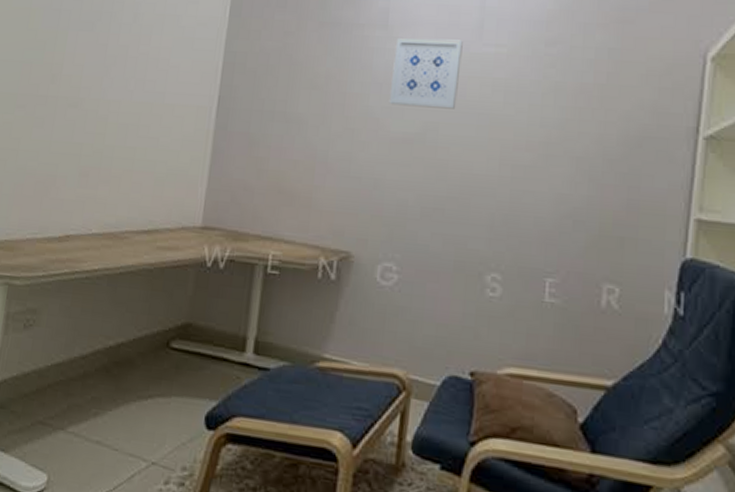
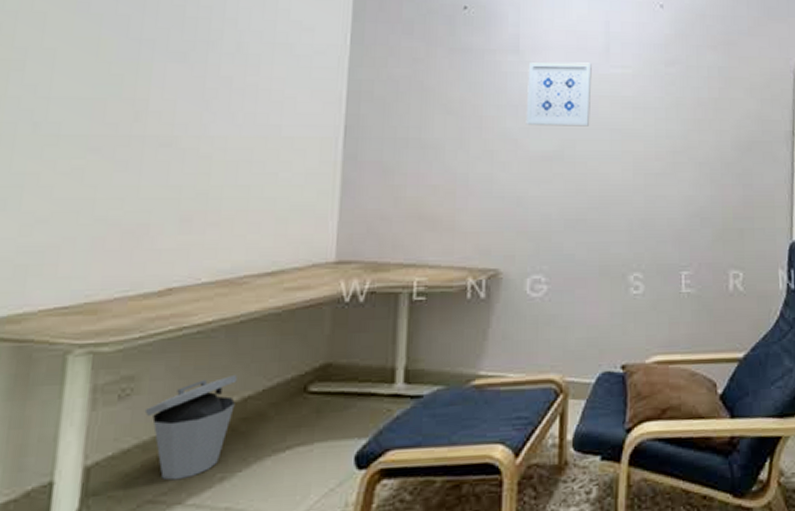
trash can: none [41,320,114,408] -> present [144,374,237,481]

